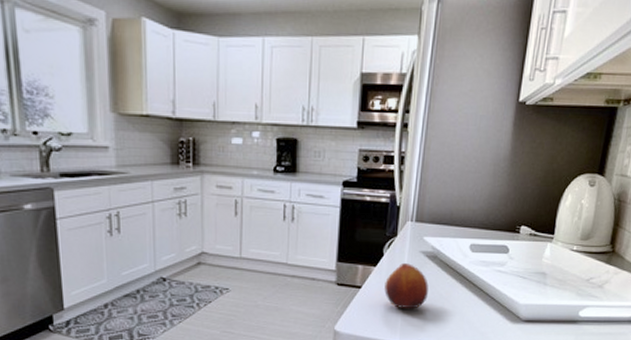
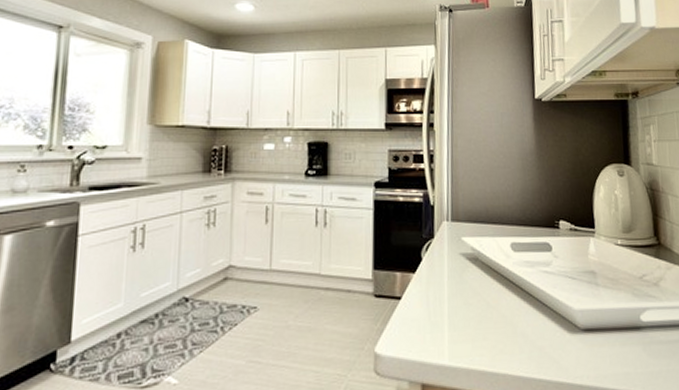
fruit: present [384,262,428,309] -> none [426,266,474,322]

